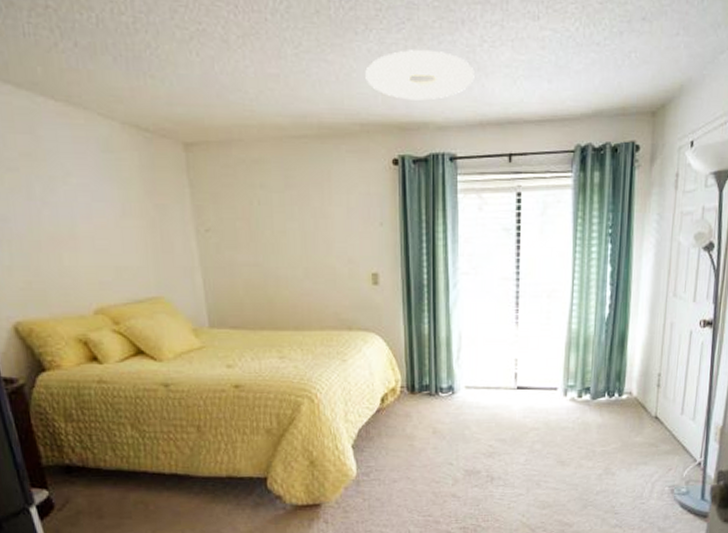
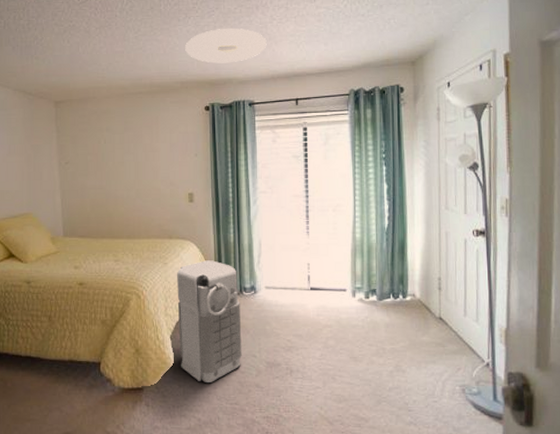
grenade: none [359,356,437,495] -> present [177,260,242,382]

